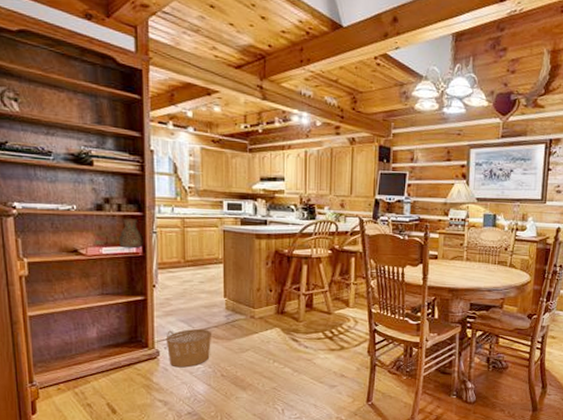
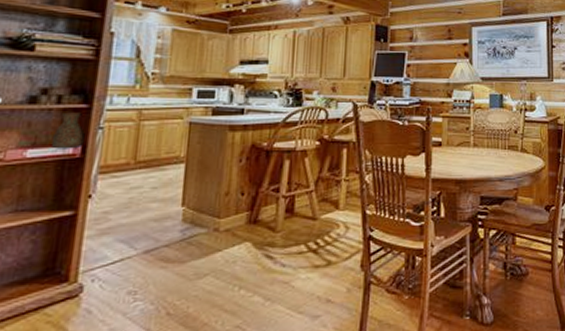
basket: present [166,328,212,368] -> none [94,249,161,308]

